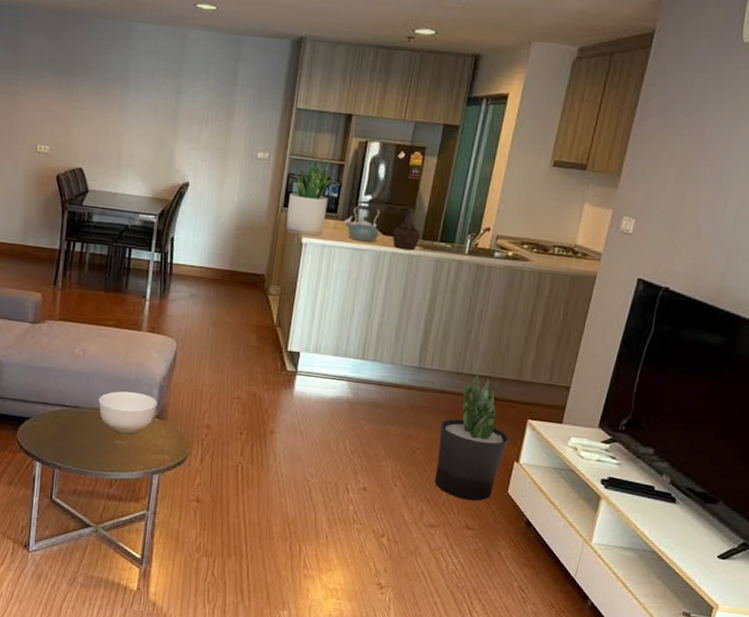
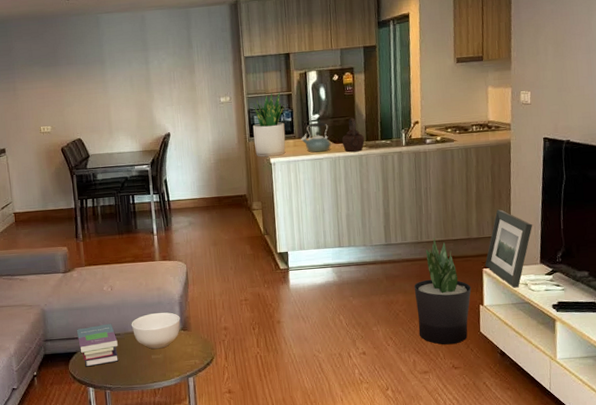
books: none [33,391,80,439] -> present [77,323,118,367]
picture frame: none [531,353,601,451] -> present [485,209,533,288]

